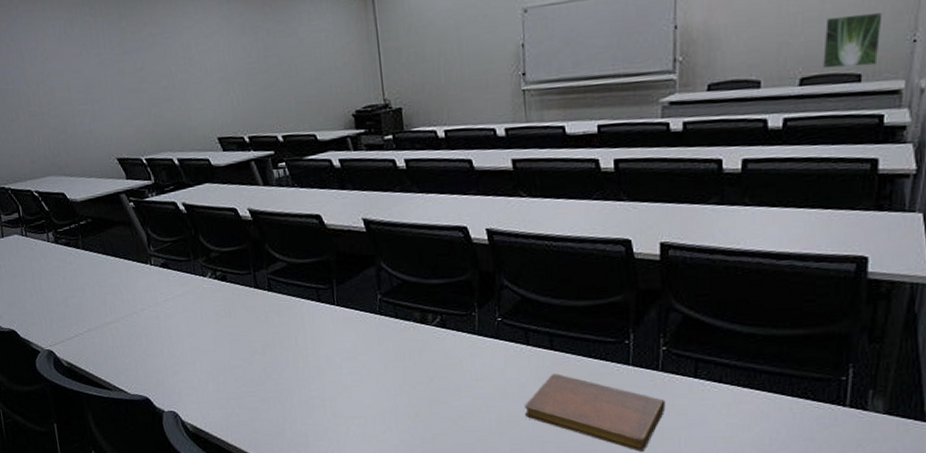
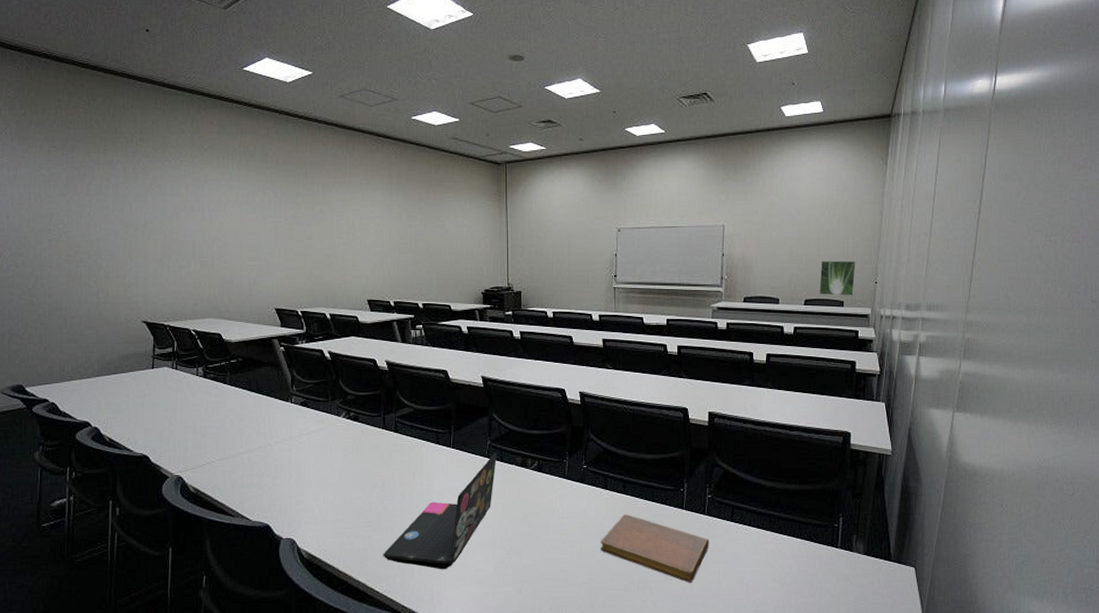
laptop: none [272,309,391,441] -> present [383,453,497,570]

